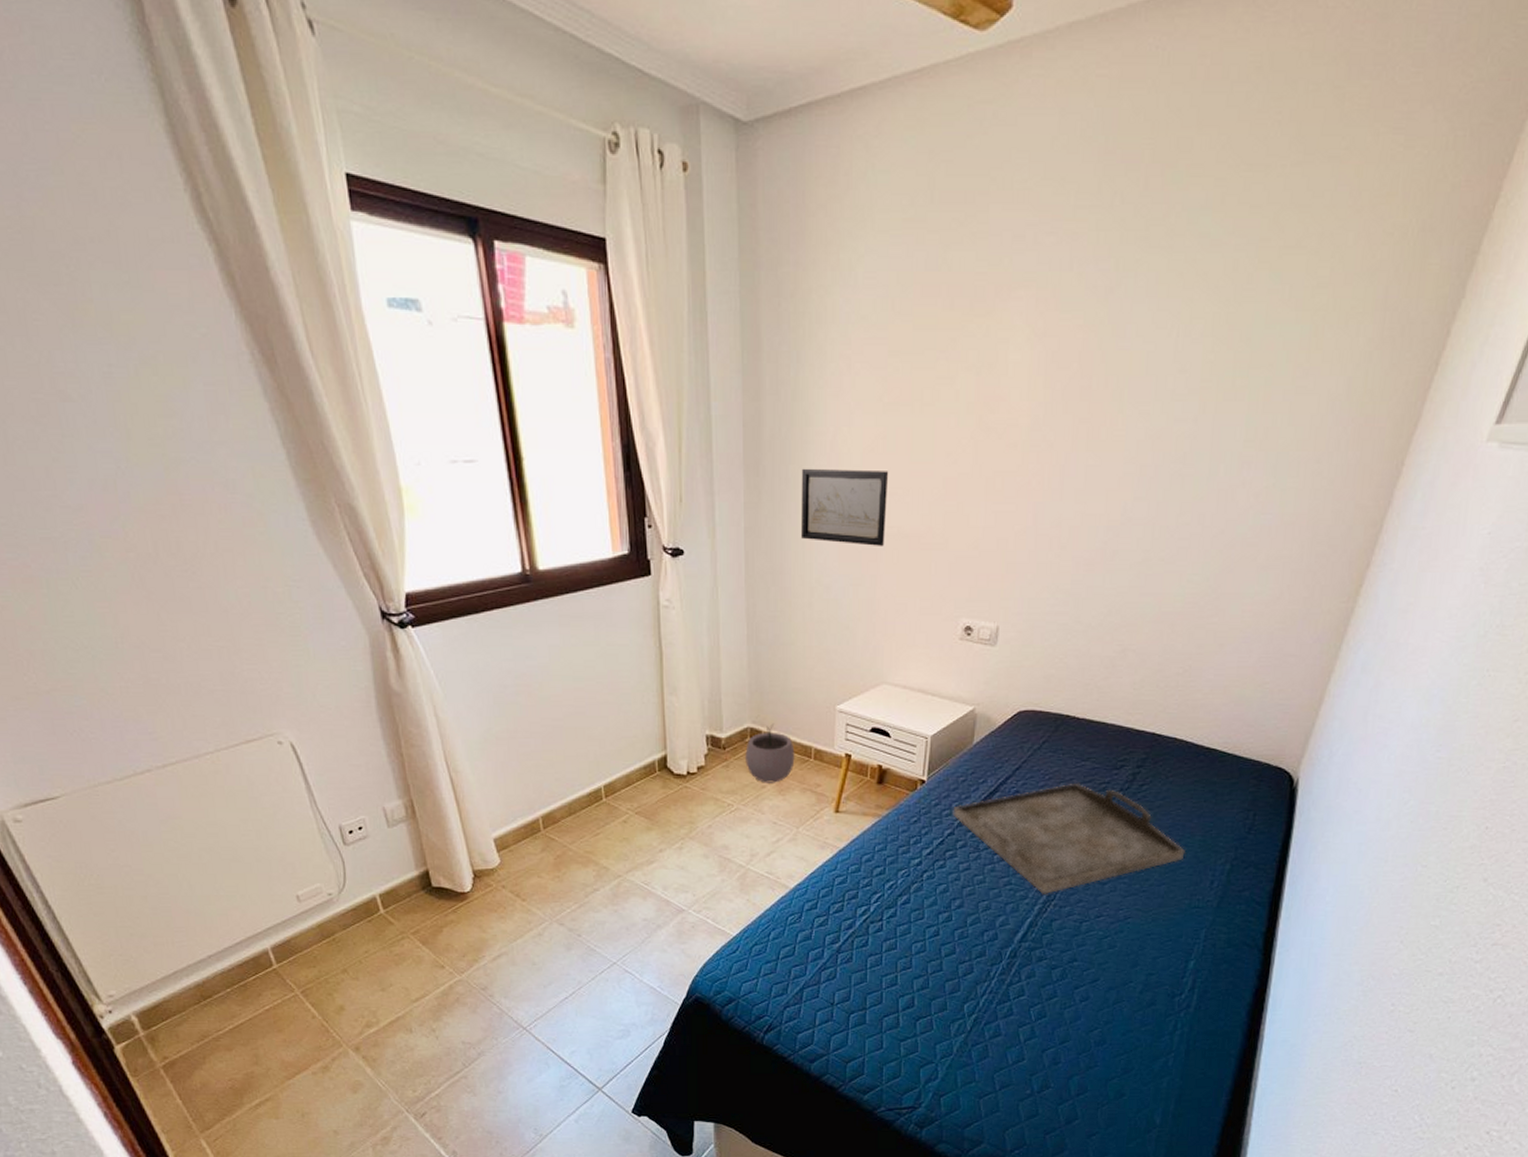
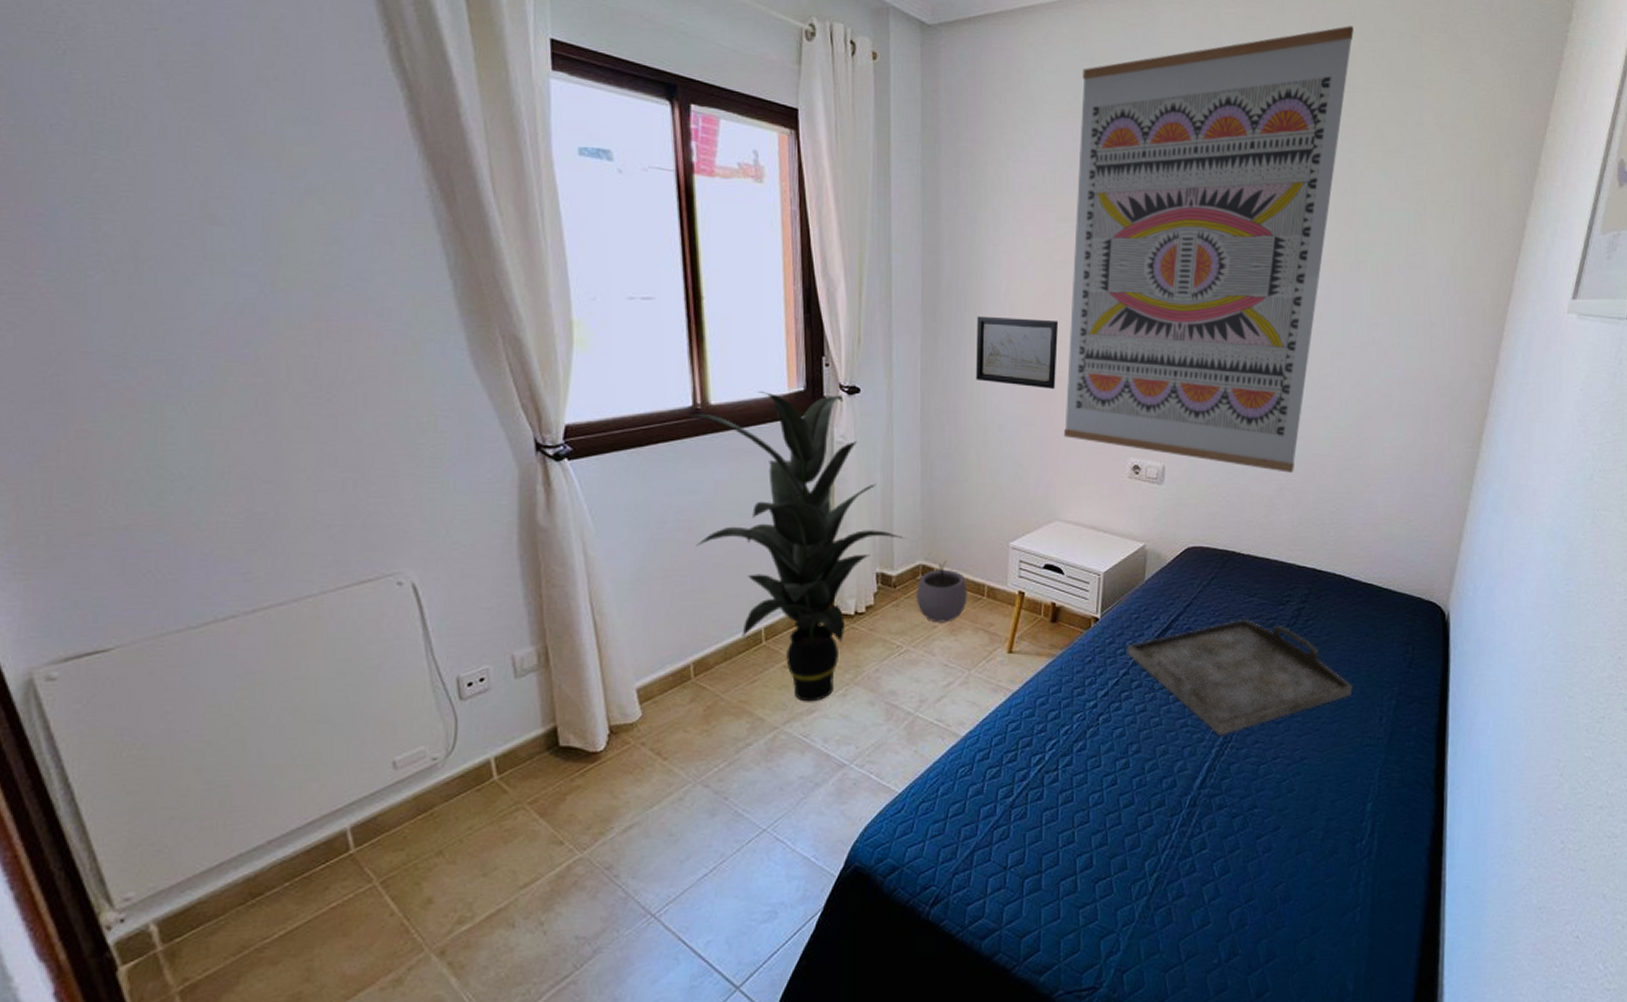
indoor plant: none [518,554,733,854] -> present [688,390,905,702]
wall art: none [892,78,1258,632] -> present [1063,25,1354,473]

